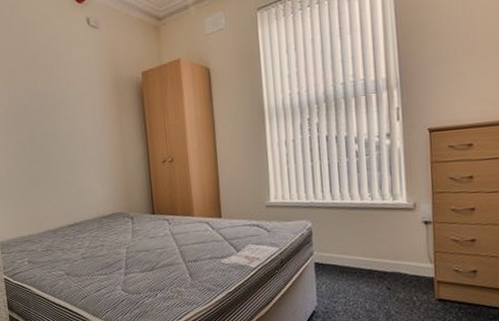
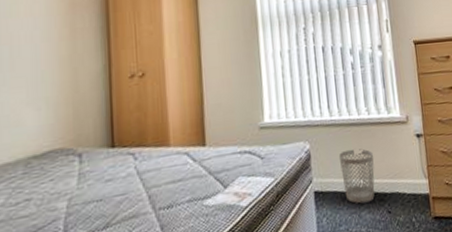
wastebasket: none [339,230,376,278] -> present [338,148,375,204]

